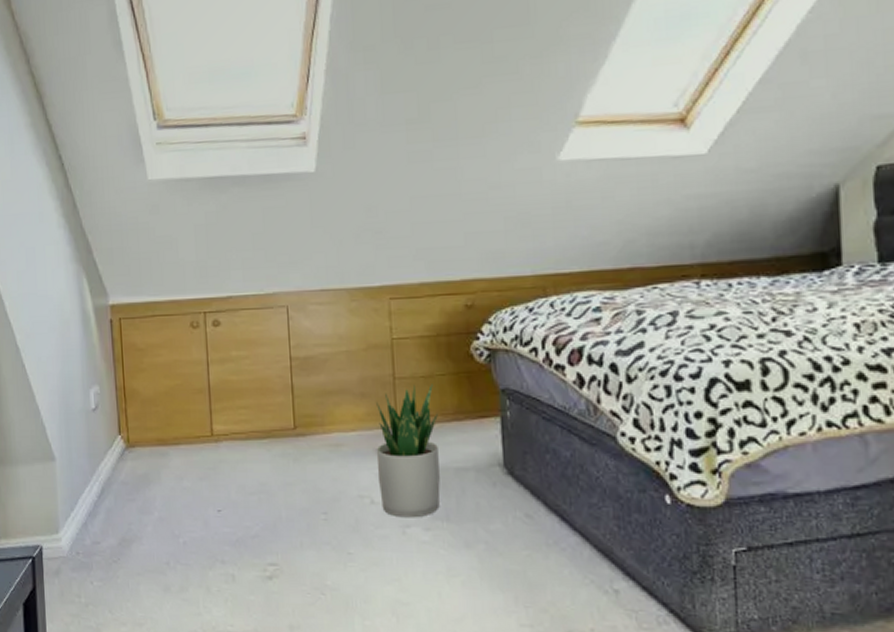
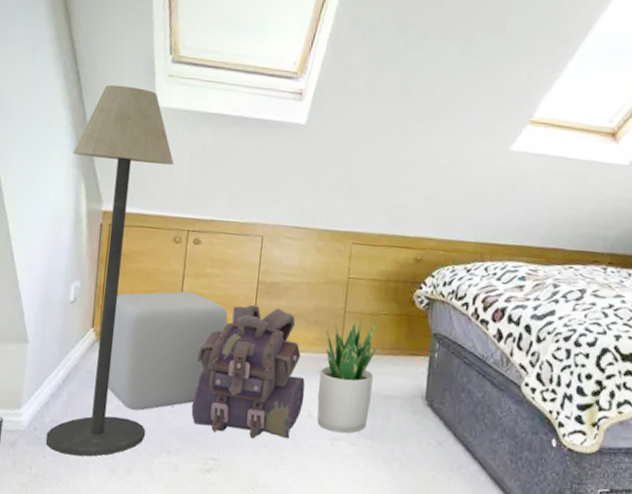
floor lamp: none [68,163,194,578] -> present [45,84,174,457]
pouf: none [140,381,265,520] -> present [107,291,229,411]
backpack: none [236,384,364,536] -> present [191,305,305,439]

